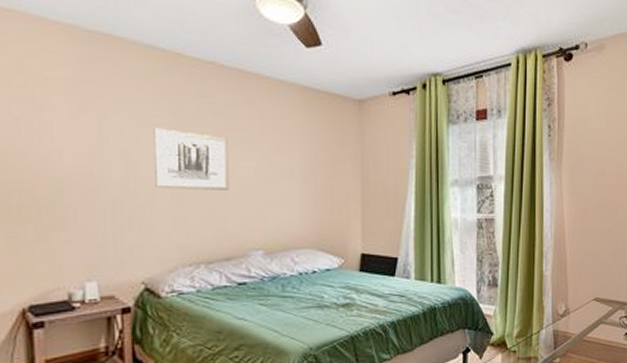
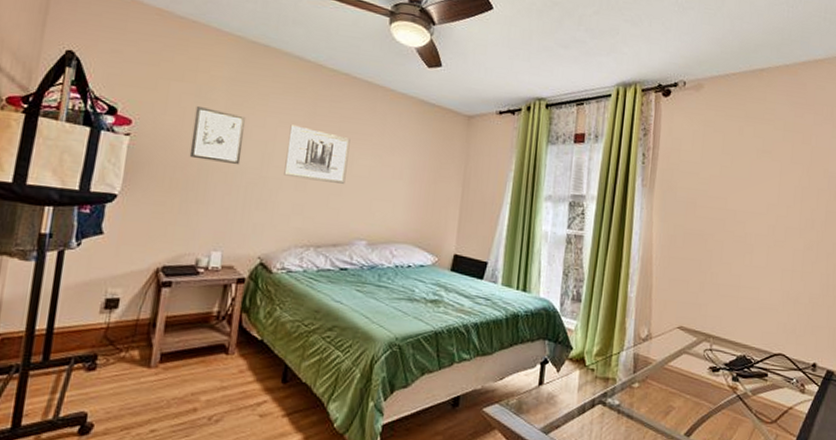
wall art: none [32,114,101,181] -> present [189,105,246,165]

